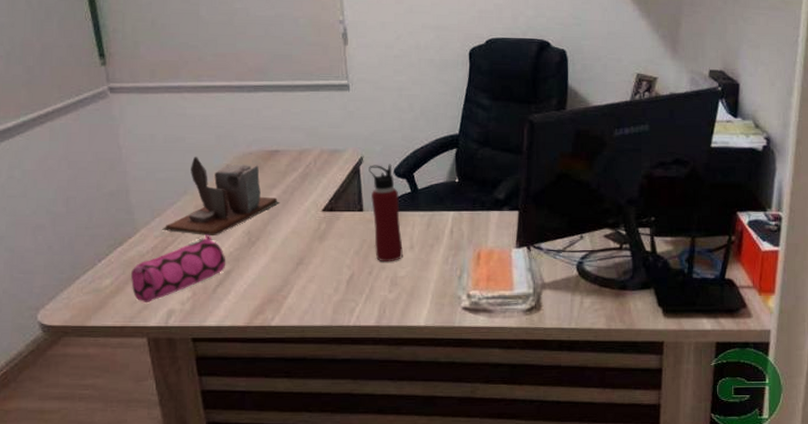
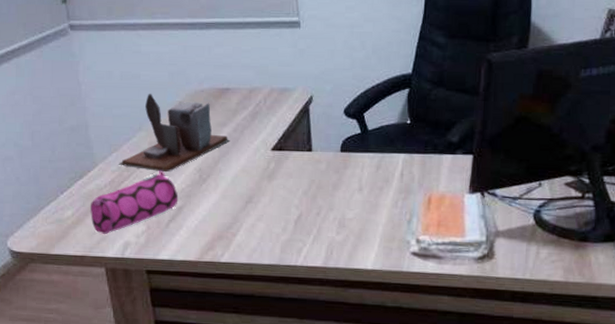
water bottle: present [369,164,403,262] -> none [318,103,352,204]

